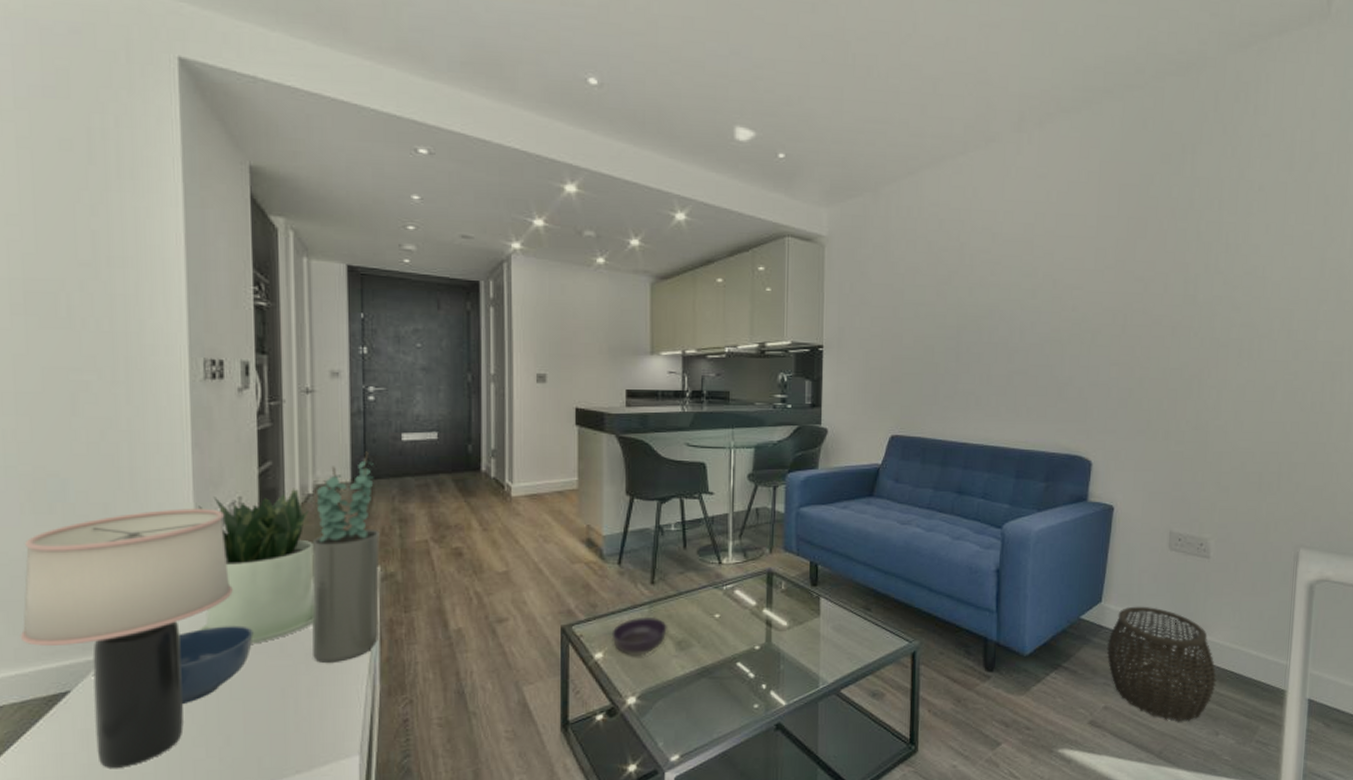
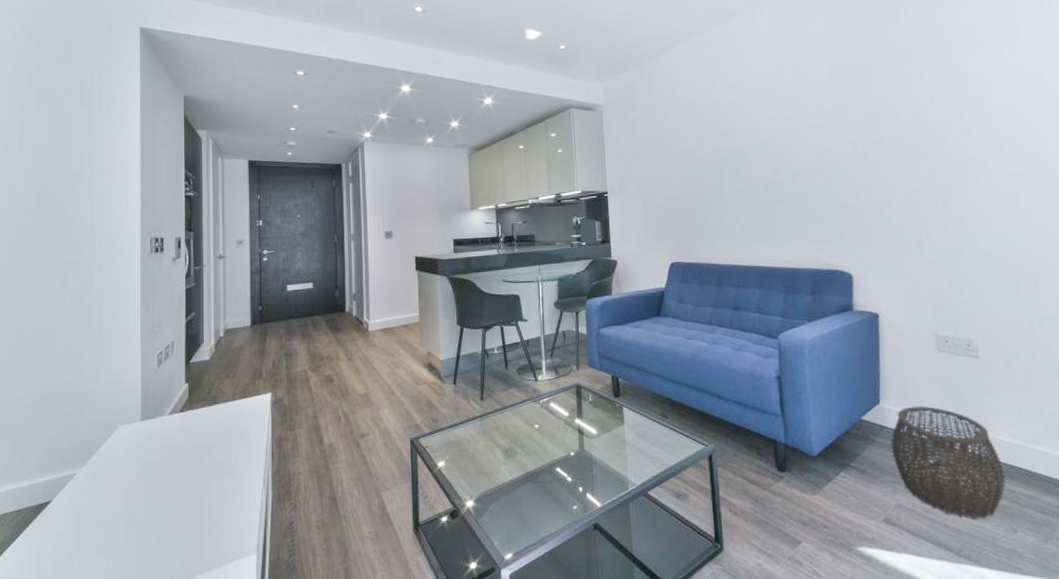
table lamp: present [20,508,233,768] -> none [20,352,166,565]
bowl: present [178,625,254,704] -> none [127,445,180,510]
planter: present [198,488,314,644] -> none [141,332,224,460]
vase: present [311,451,380,663] -> none [221,301,272,474]
bowl: present [611,618,667,657] -> none [451,429,496,465]

